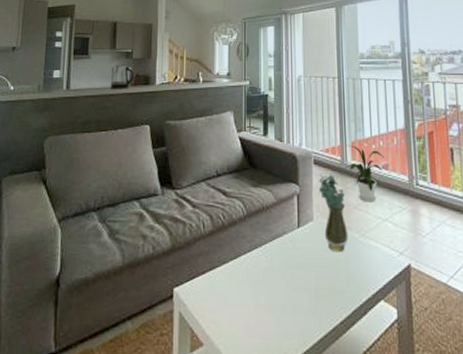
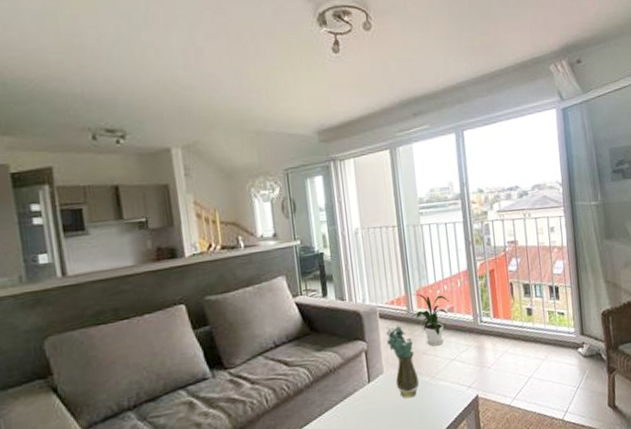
kettle: present [110,65,135,90] -> none [121,237,156,270]

